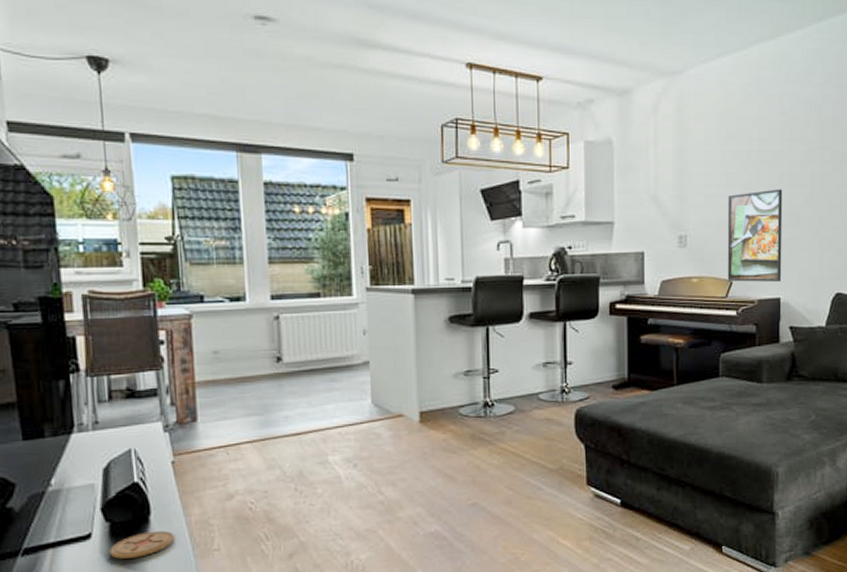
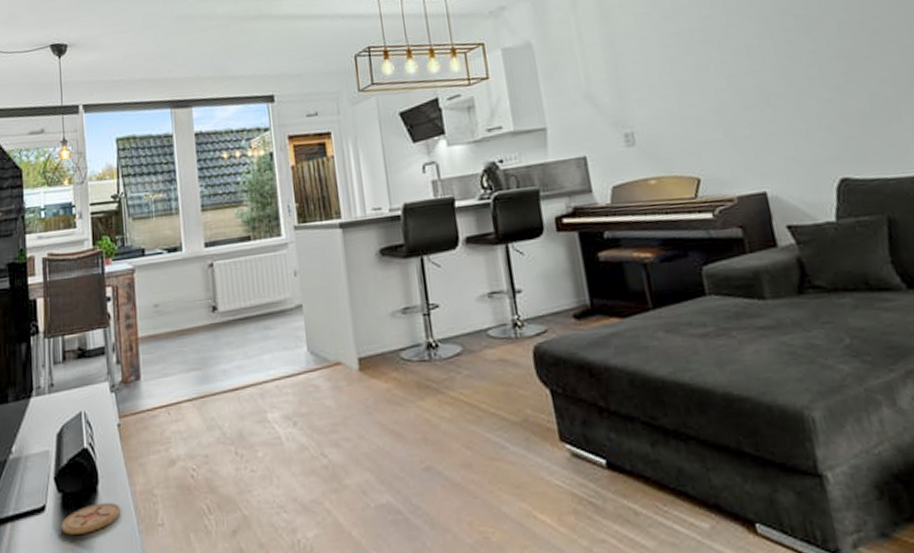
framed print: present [727,189,783,282] -> none [674,66,764,179]

